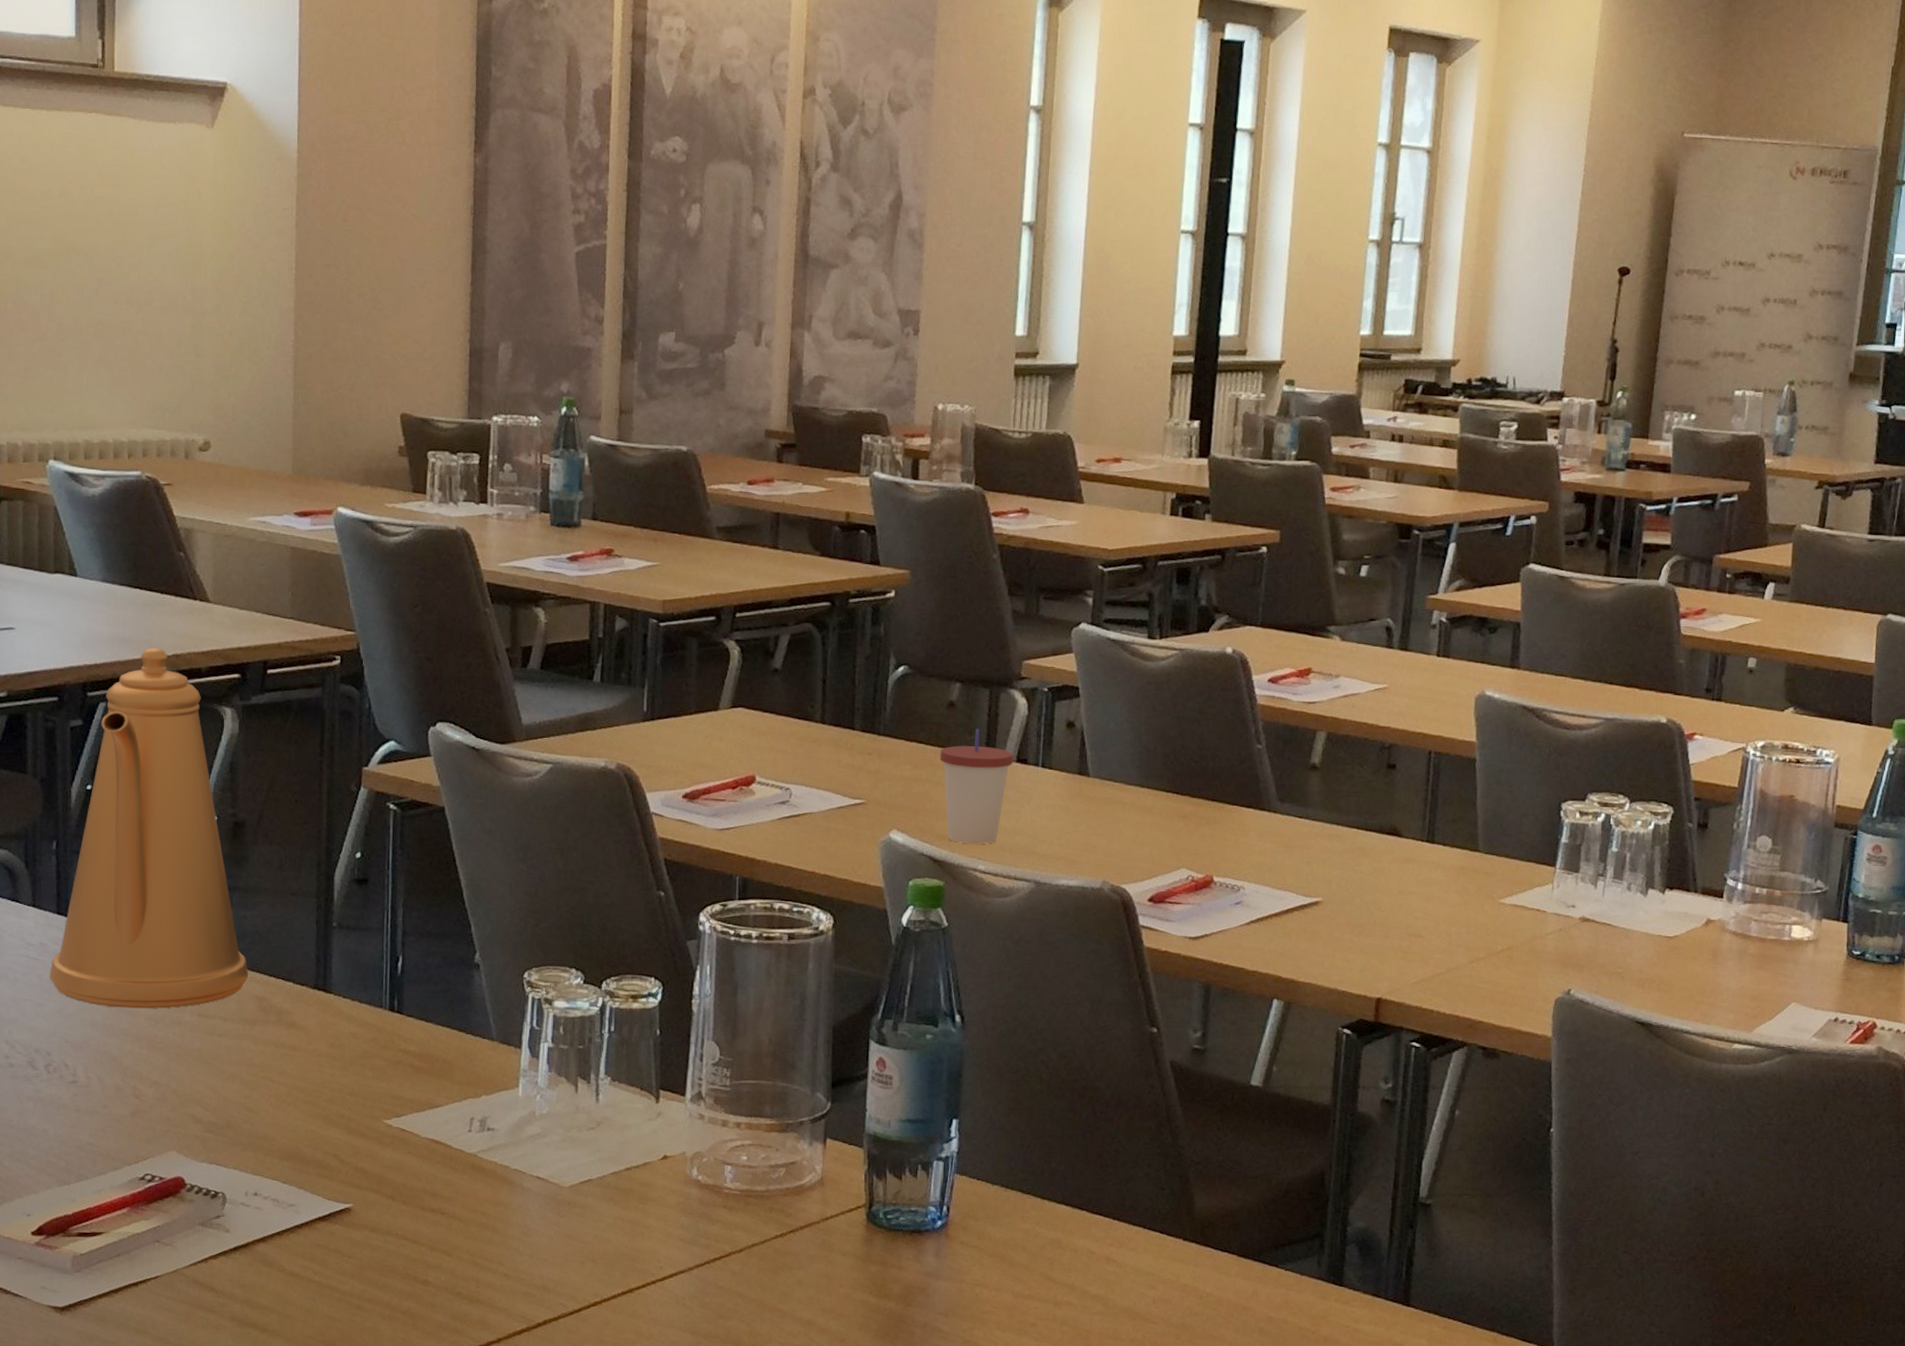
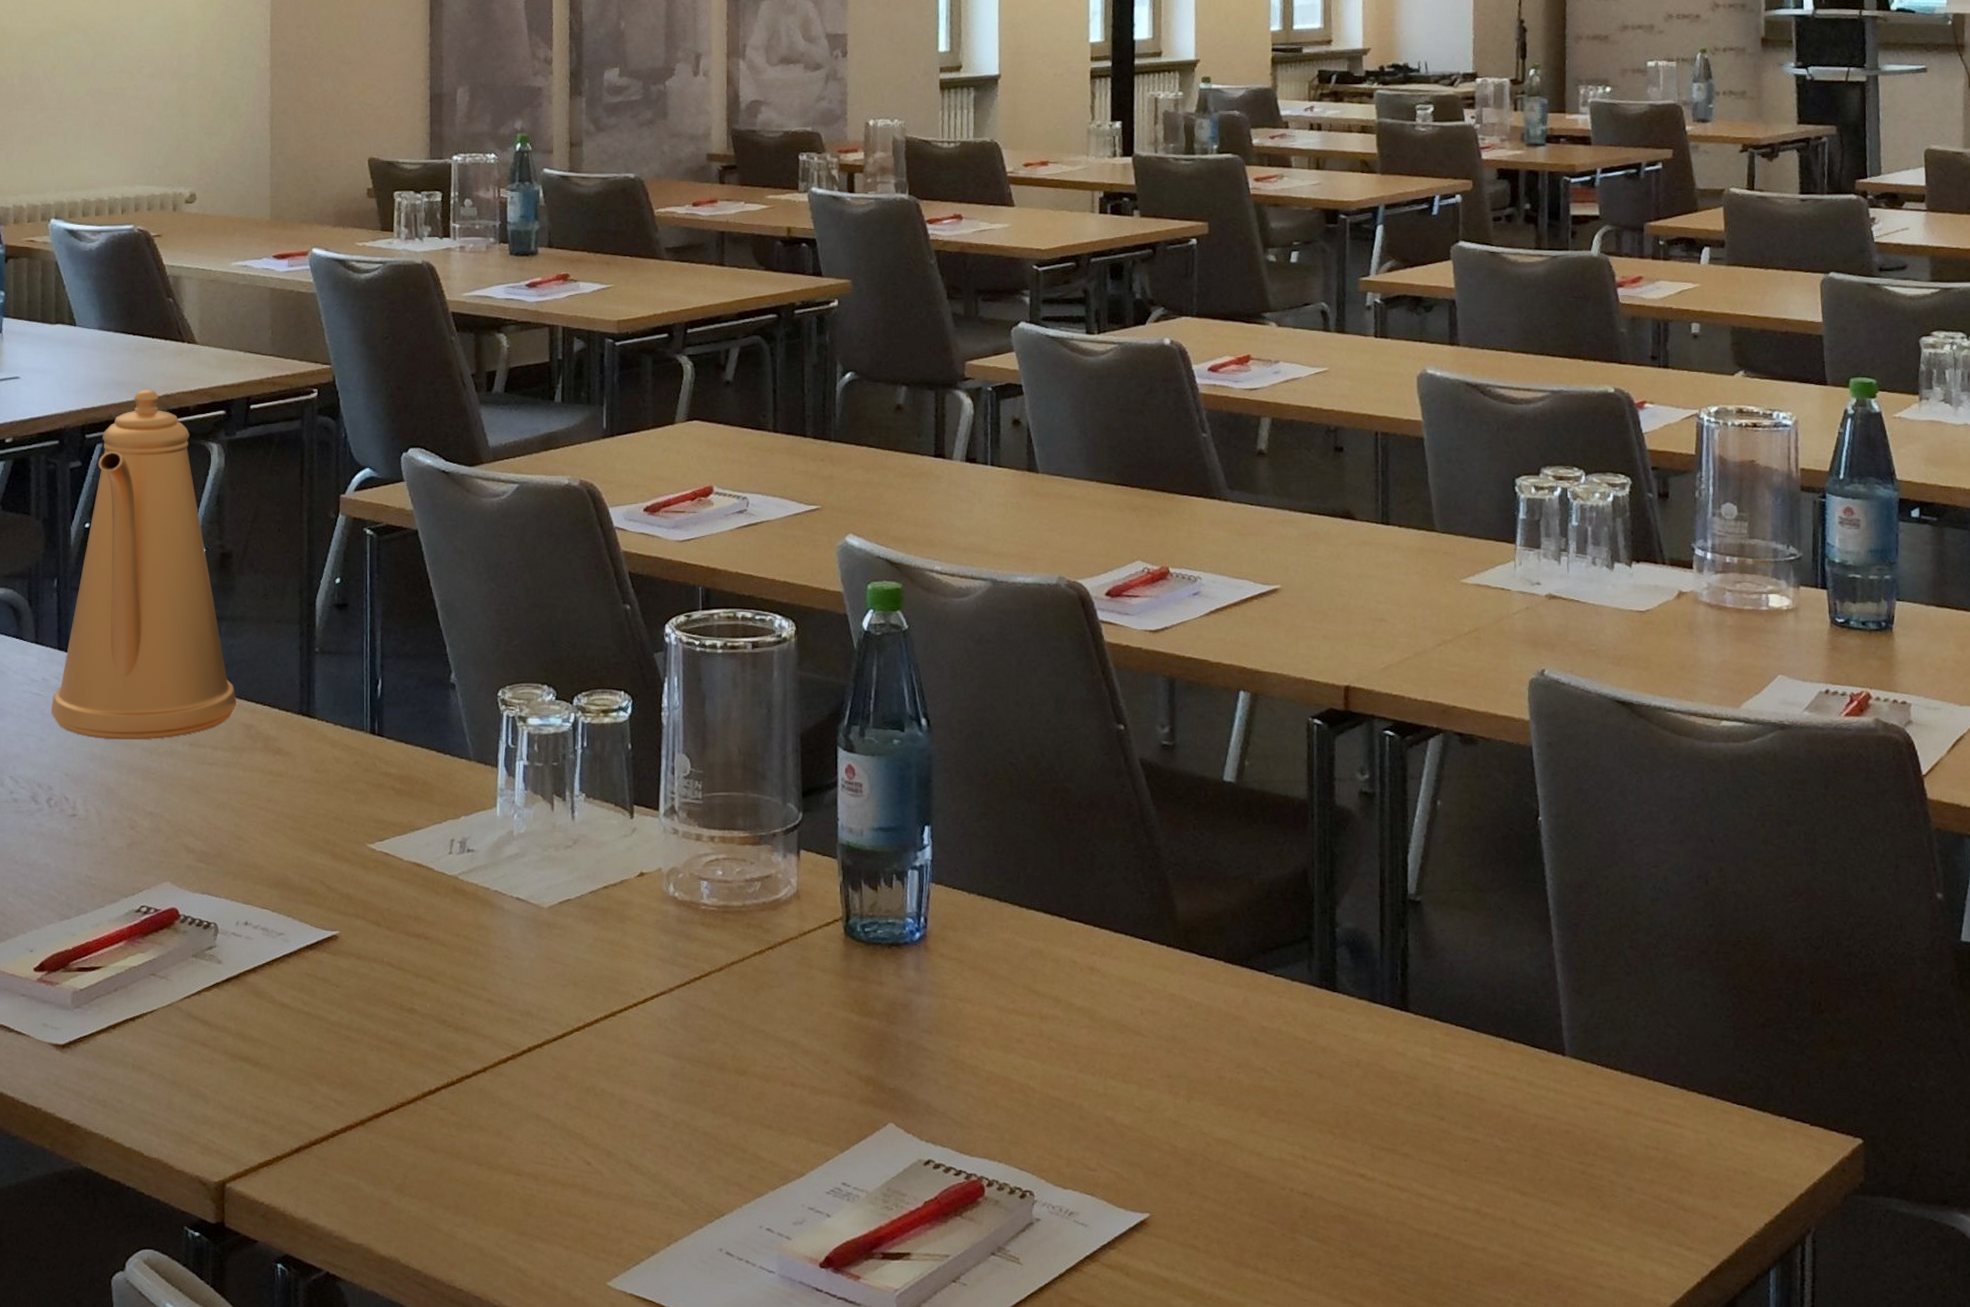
cup: present [940,729,1013,845] -> none [890,430,962,545]

